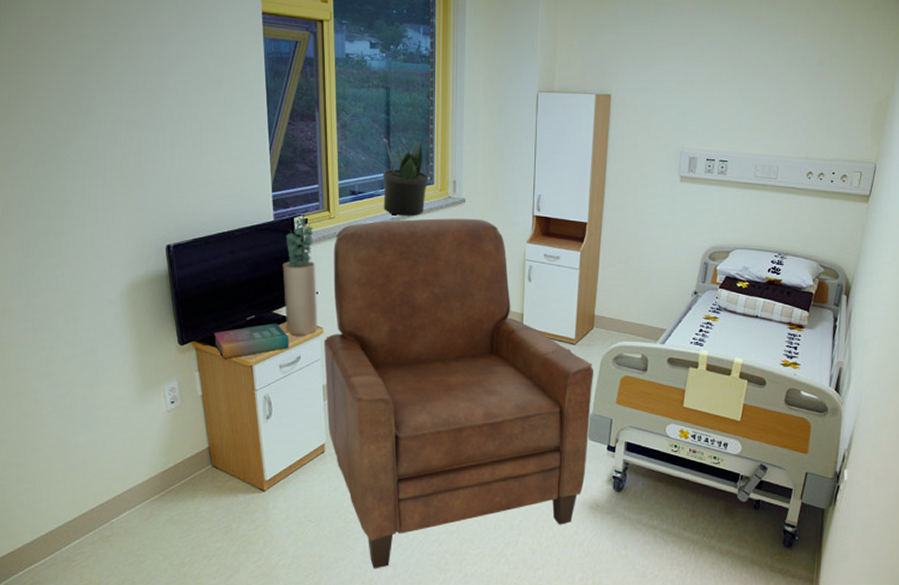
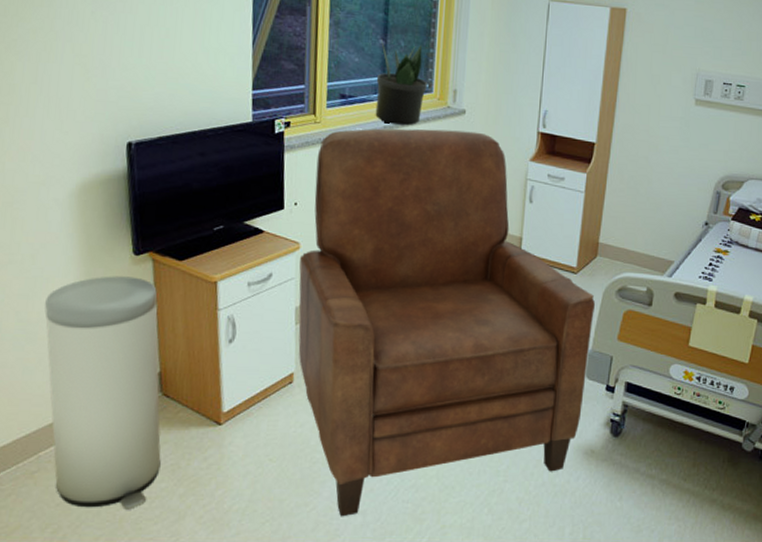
pedal bin: none [106,364,215,567] -> present [44,276,161,510]
book: present [213,323,289,359] -> none [174,235,261,273]
vase: present [282,212,318,336] -> none [257,114,297,251]

